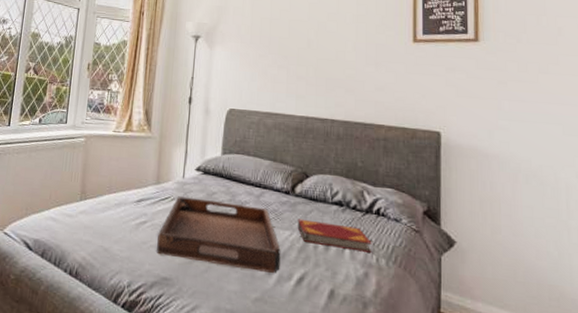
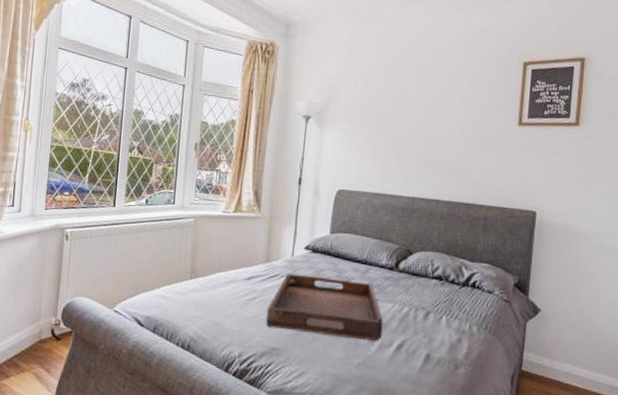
hardback book: present [297,219,372,253] -> none [399,292,466,321]

